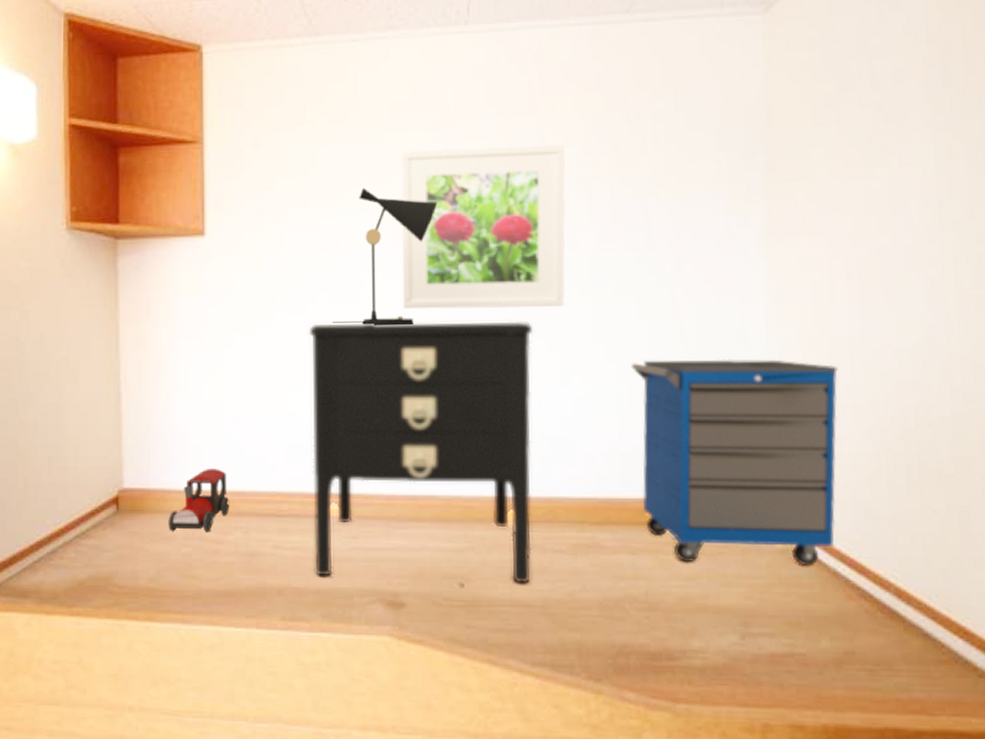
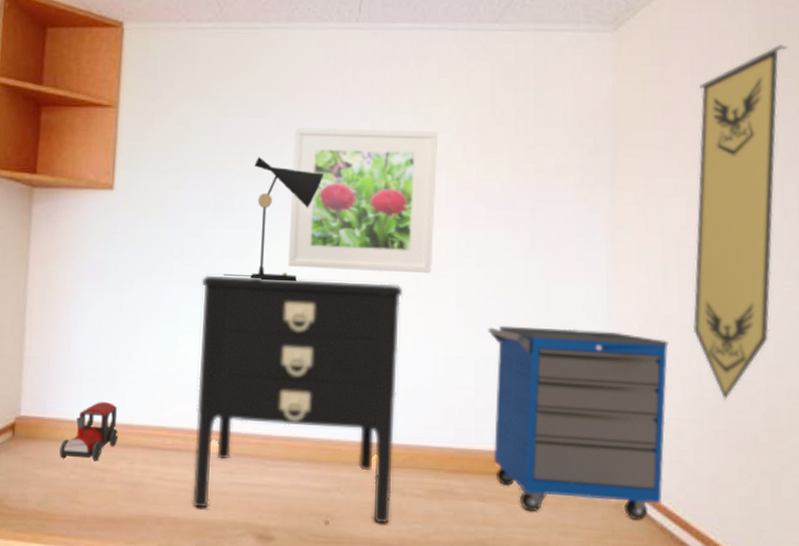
pennant: none [865,12,973,429] -> present [692,43,788,401]

